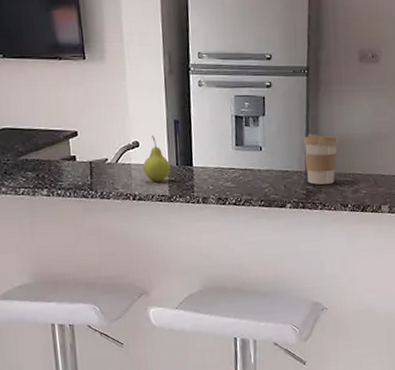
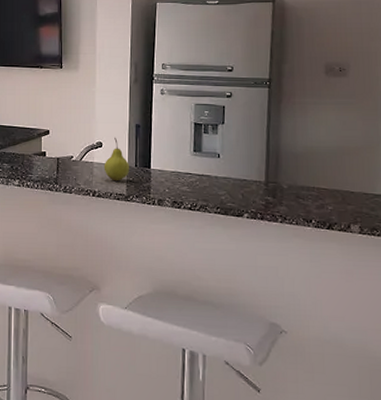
coffee cup: present [304,133,339,185] -> none [264,144,302,197]

